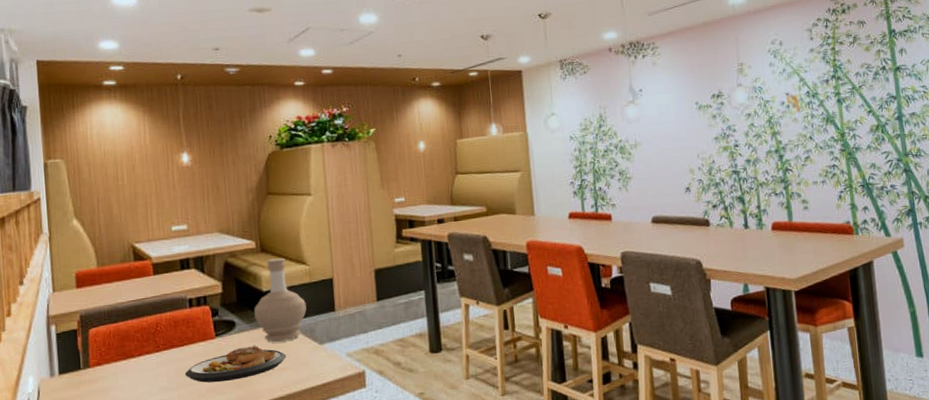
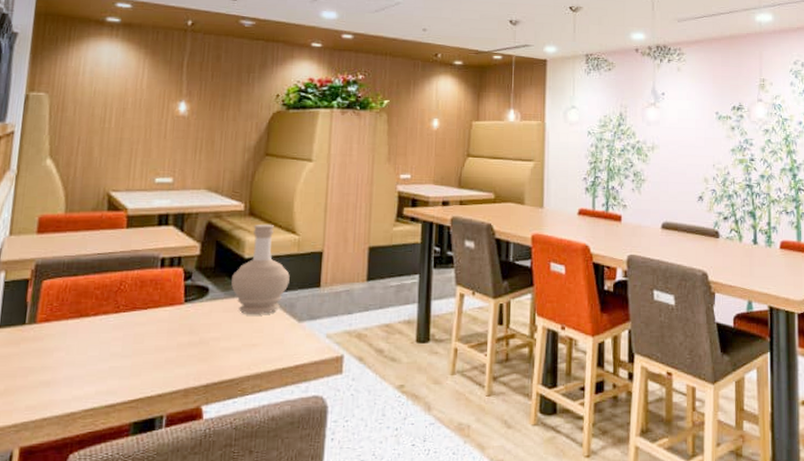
plate: present [184,346,286,383] -> none [143,317,260,354]

